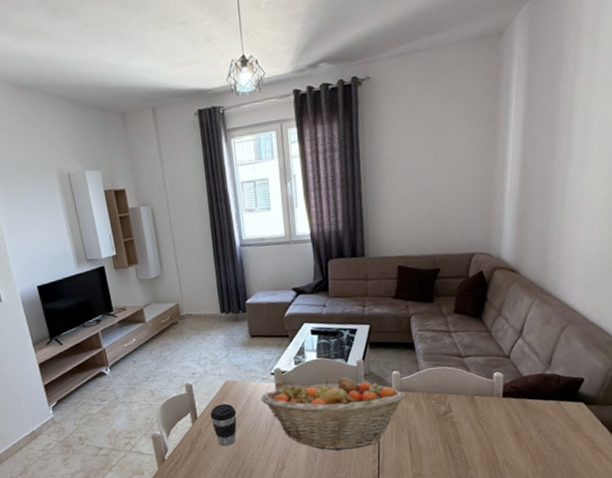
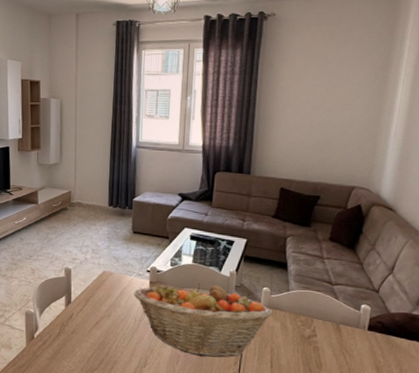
coffee cup: present [210,403,237,447] -> none [83,292,109,335]

